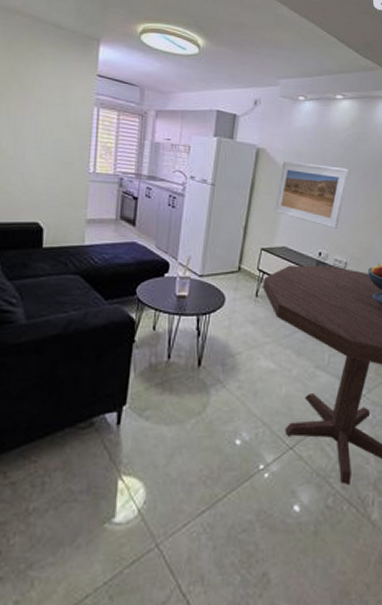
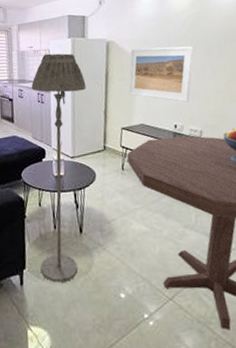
floor lamp: none [144,150,227,423] -> present [31,53,86,282]

